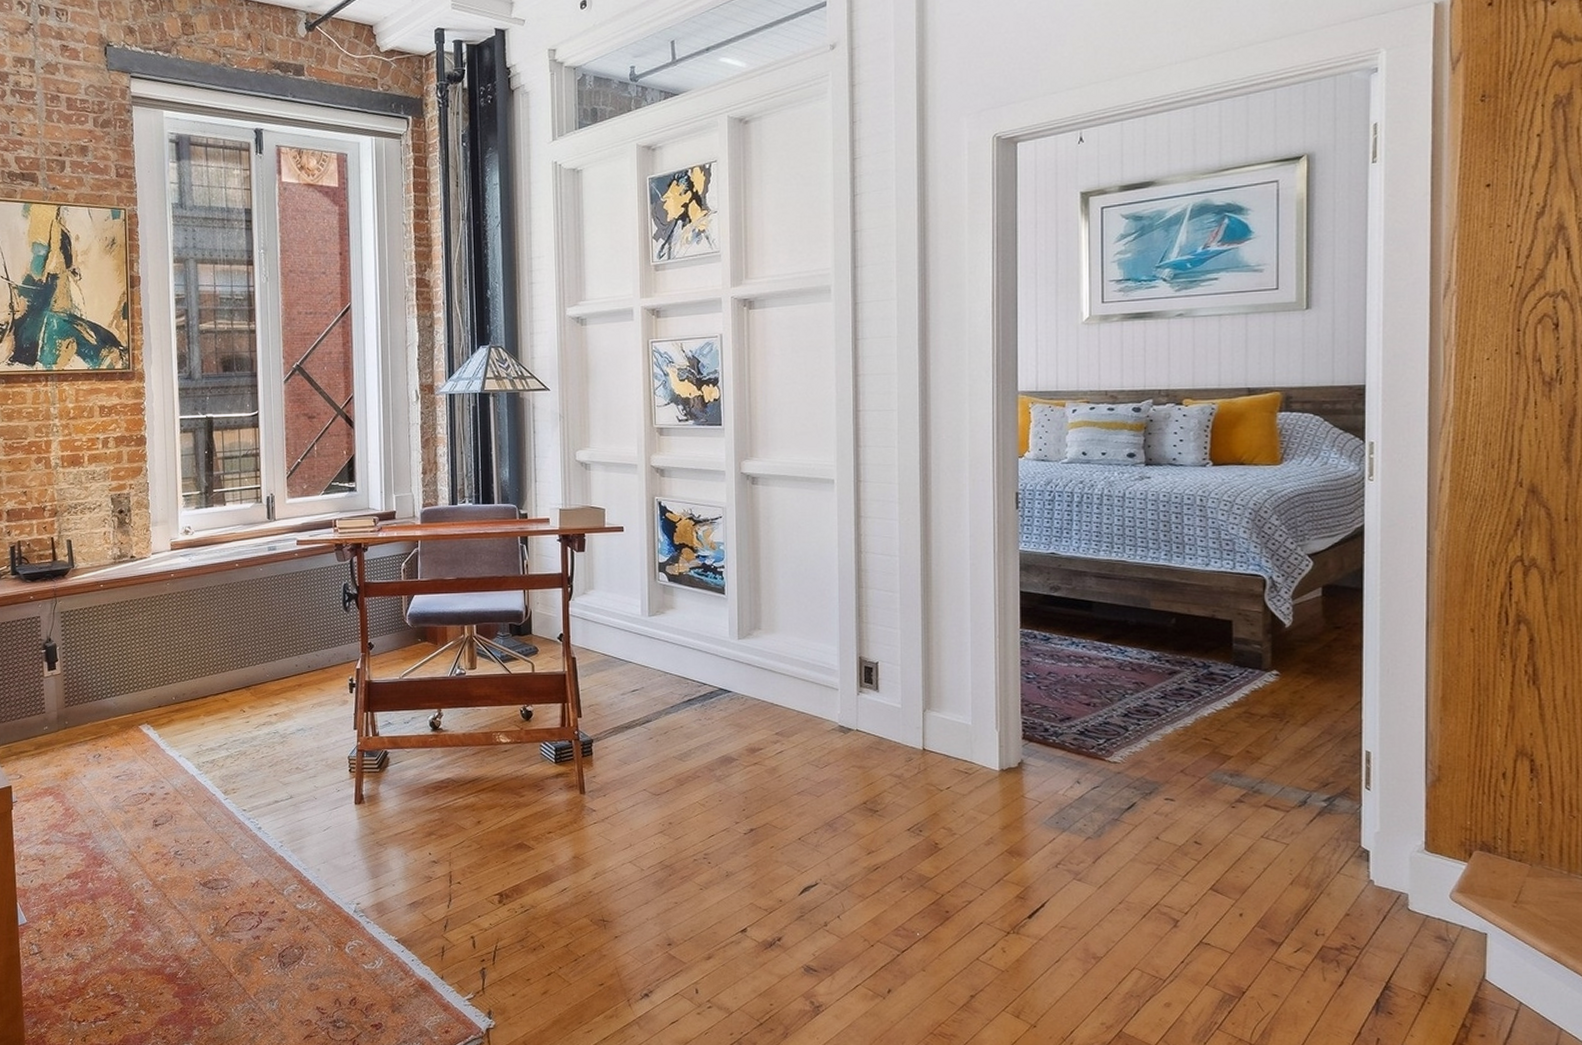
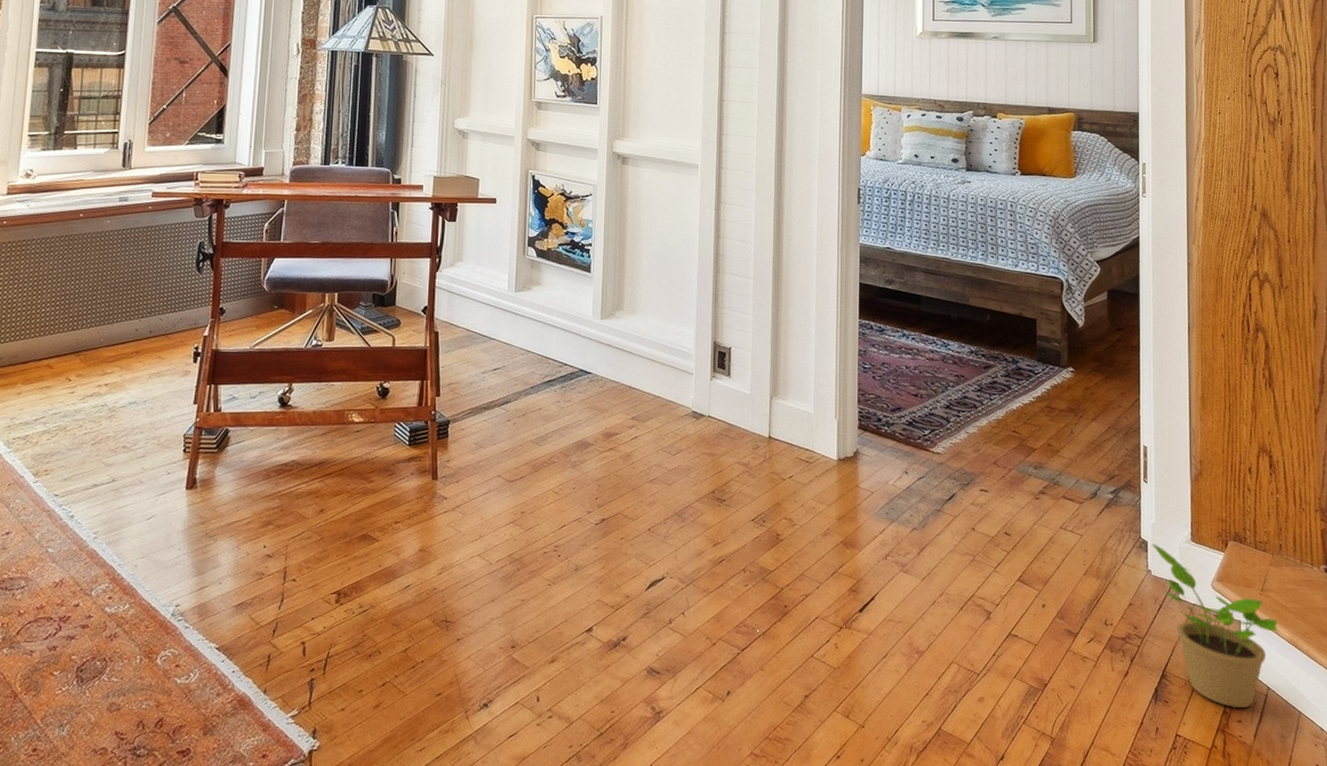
potted plant: none [1375,853,1538,1022] -> present [1152,544,1280,707]

